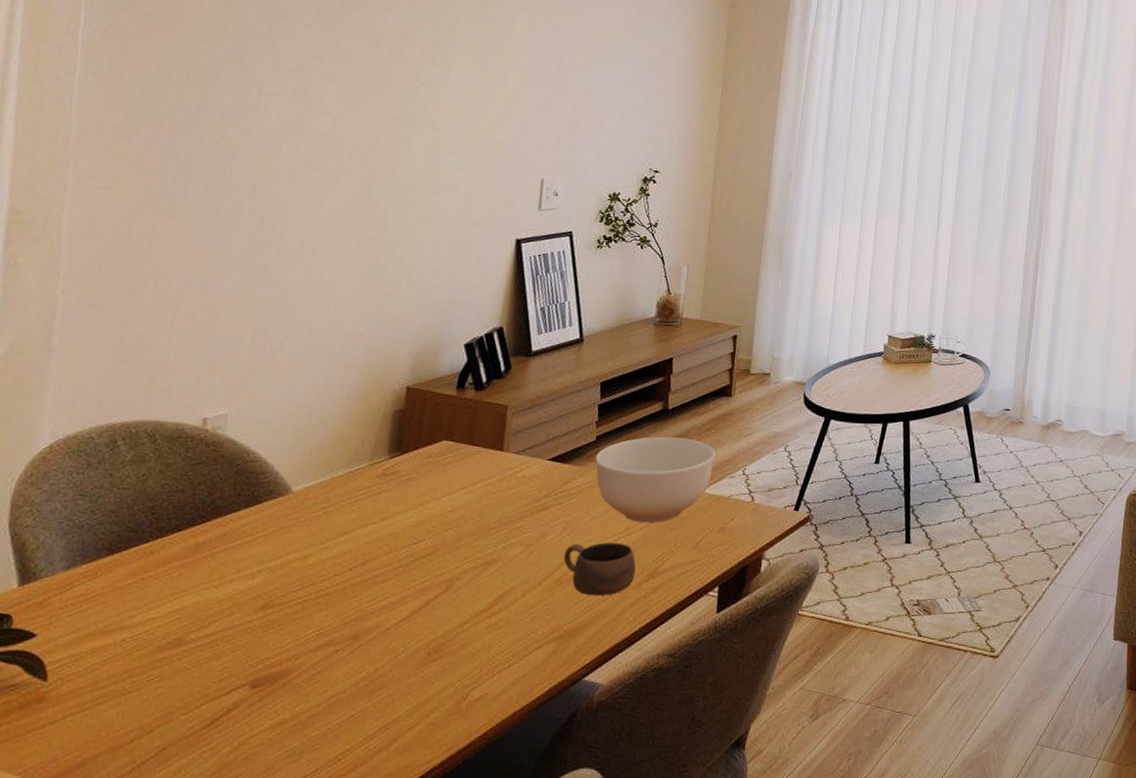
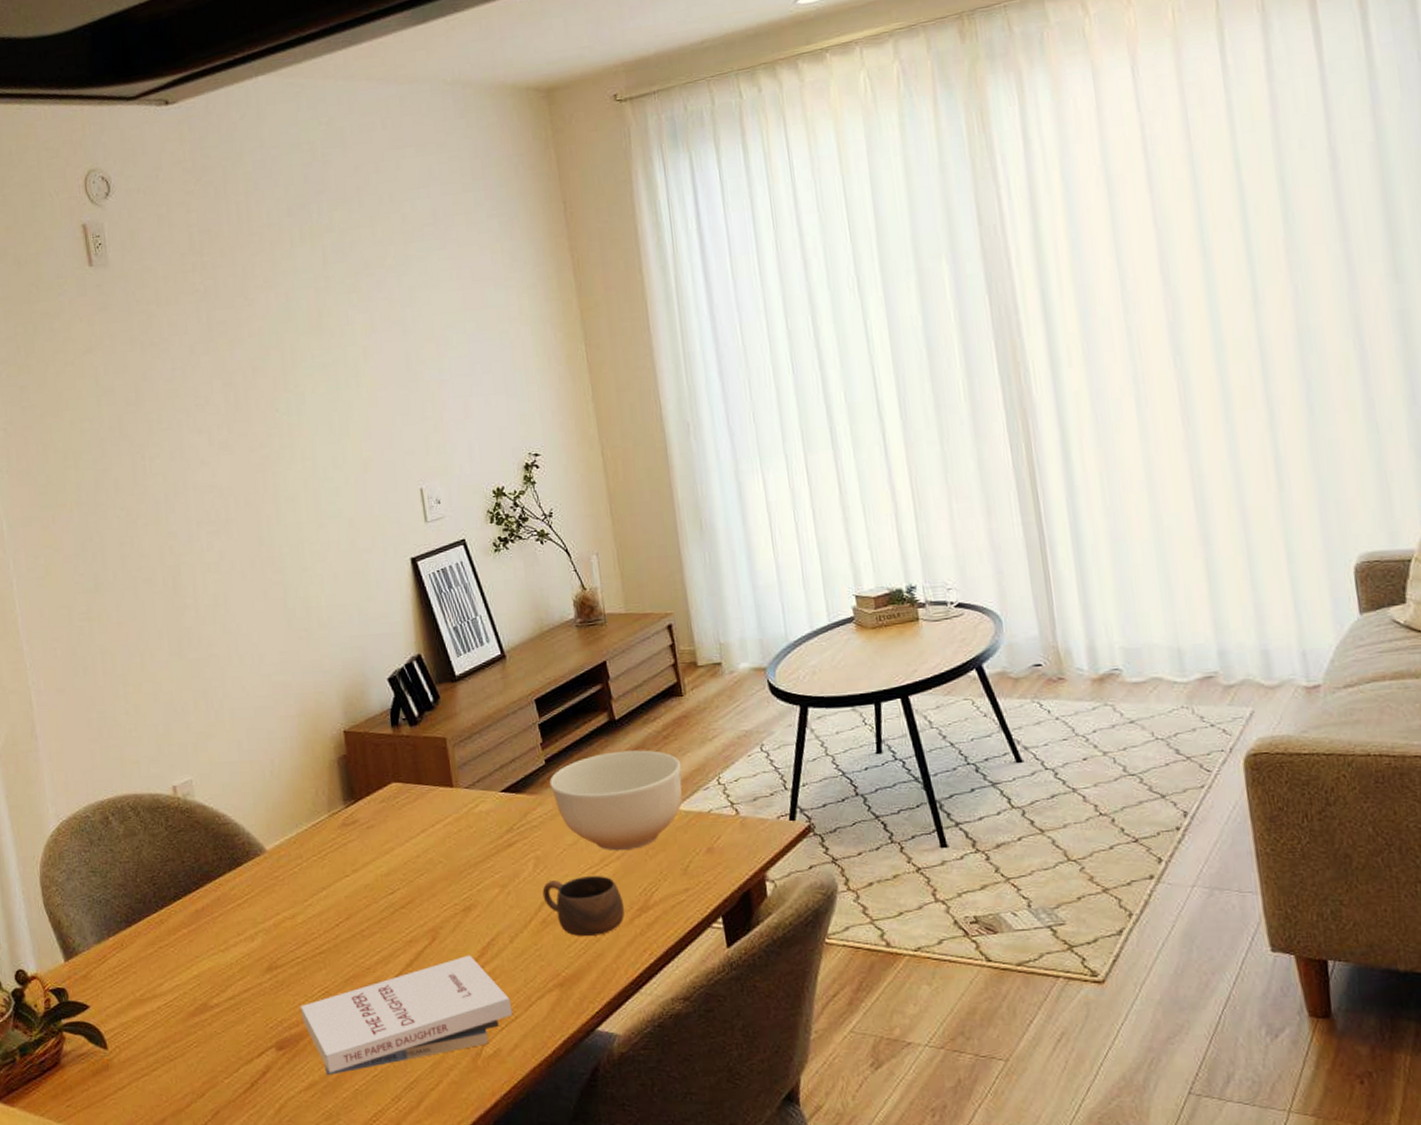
books: none [287,605,509,715] -> present [300,955,513,1076]

